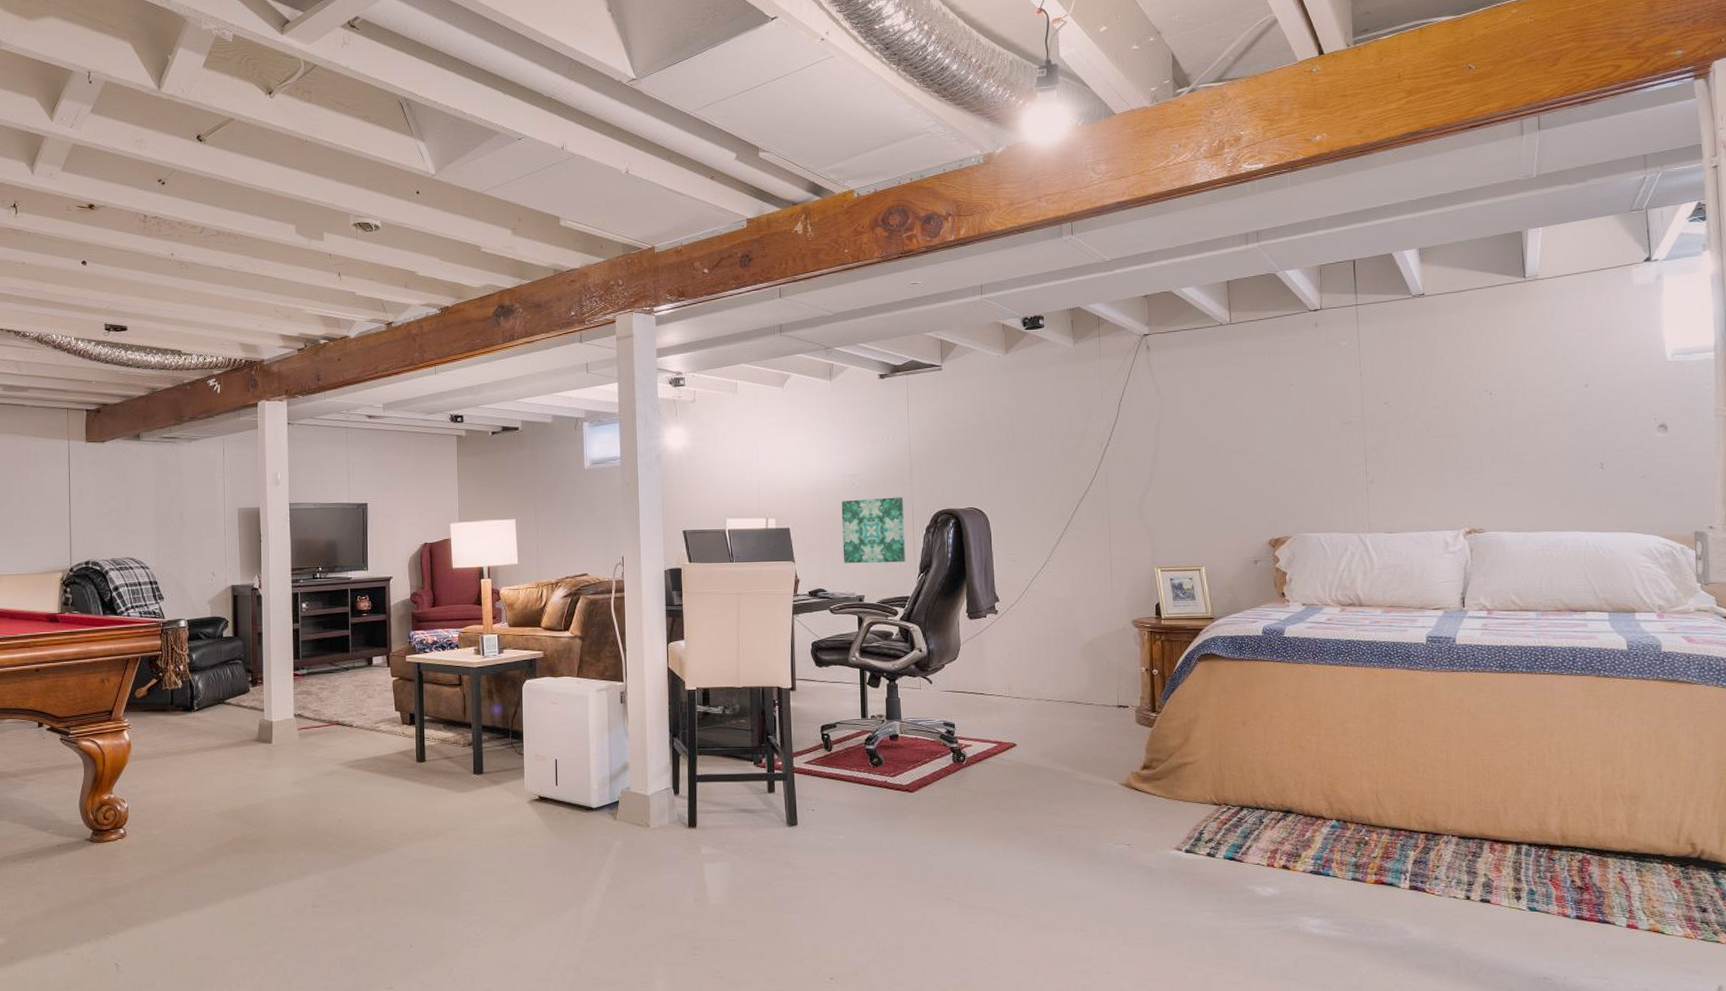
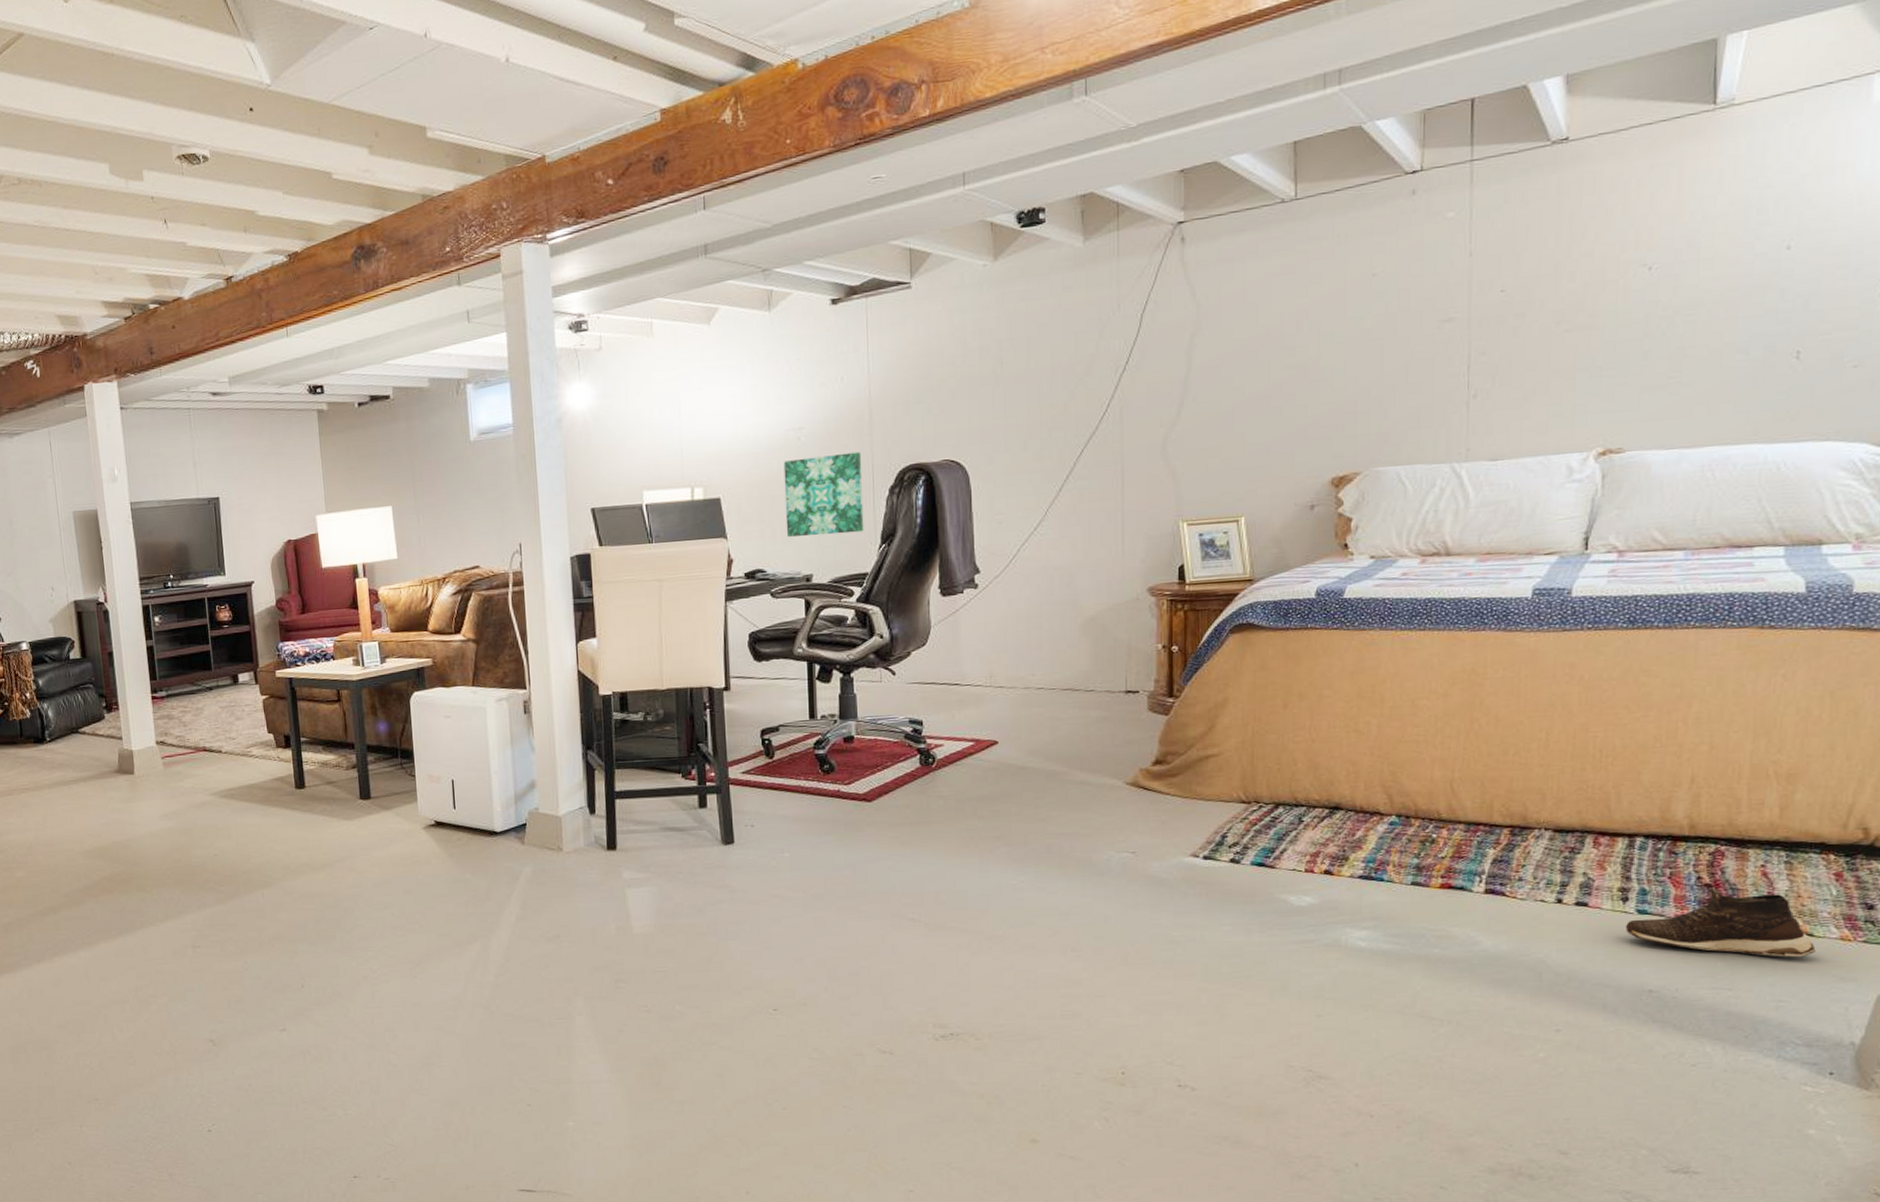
shoe: none [1520,889,1667,952] -> present [1625,887,1816,958]

